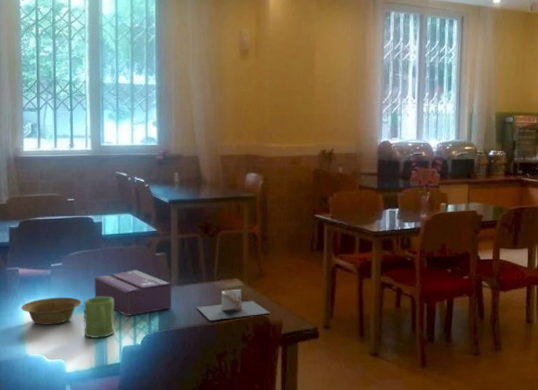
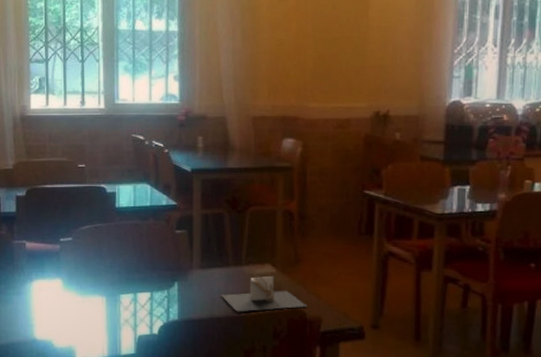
bowl: present [21,297,81,325] -> none [28,276,93,307]
mug: present [84,296,115,339] -> none [95,277,129,326]
tissue box: present [94,270,171,316] -> none [107,249,192,302]

